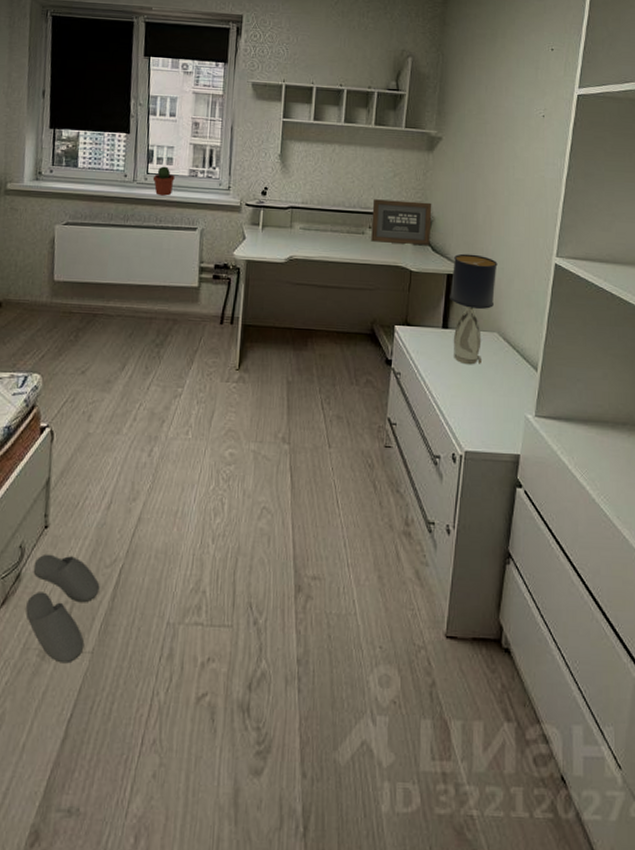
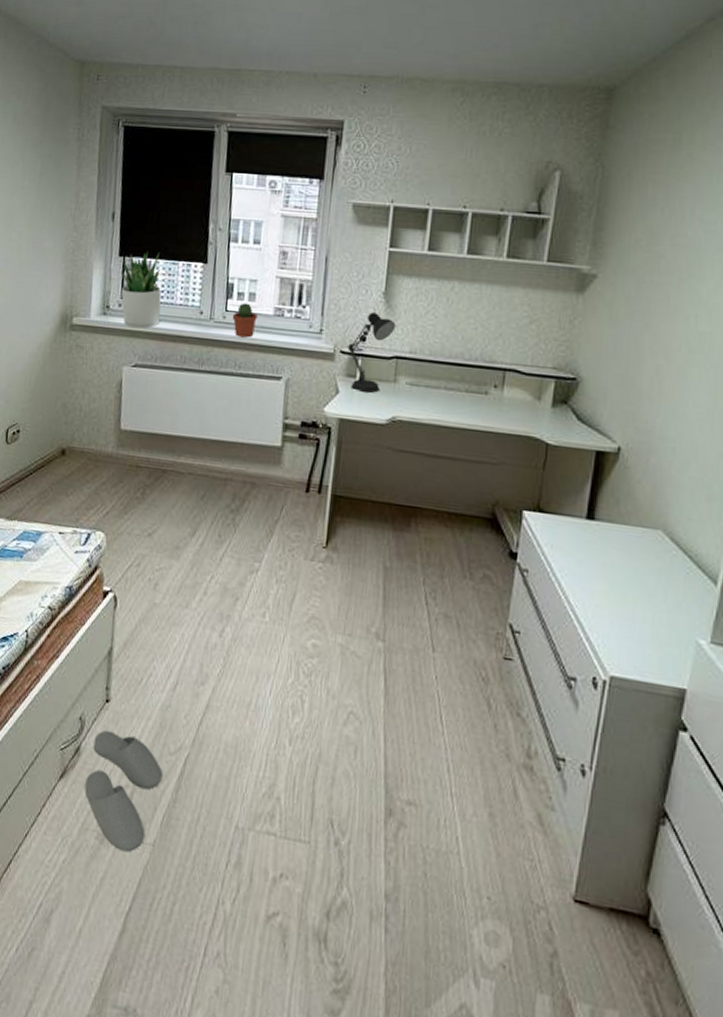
planter: none [51,124,89,192] -> present [120,251,161,329]
desk lamp: none [252,171,290,237] -> present [348,312,396,393]
picture frame: present [371,199,432,246] -> none [496,351,580,414]
table lamp: present [450,253,498,365] -> none [598,425,667,569]

